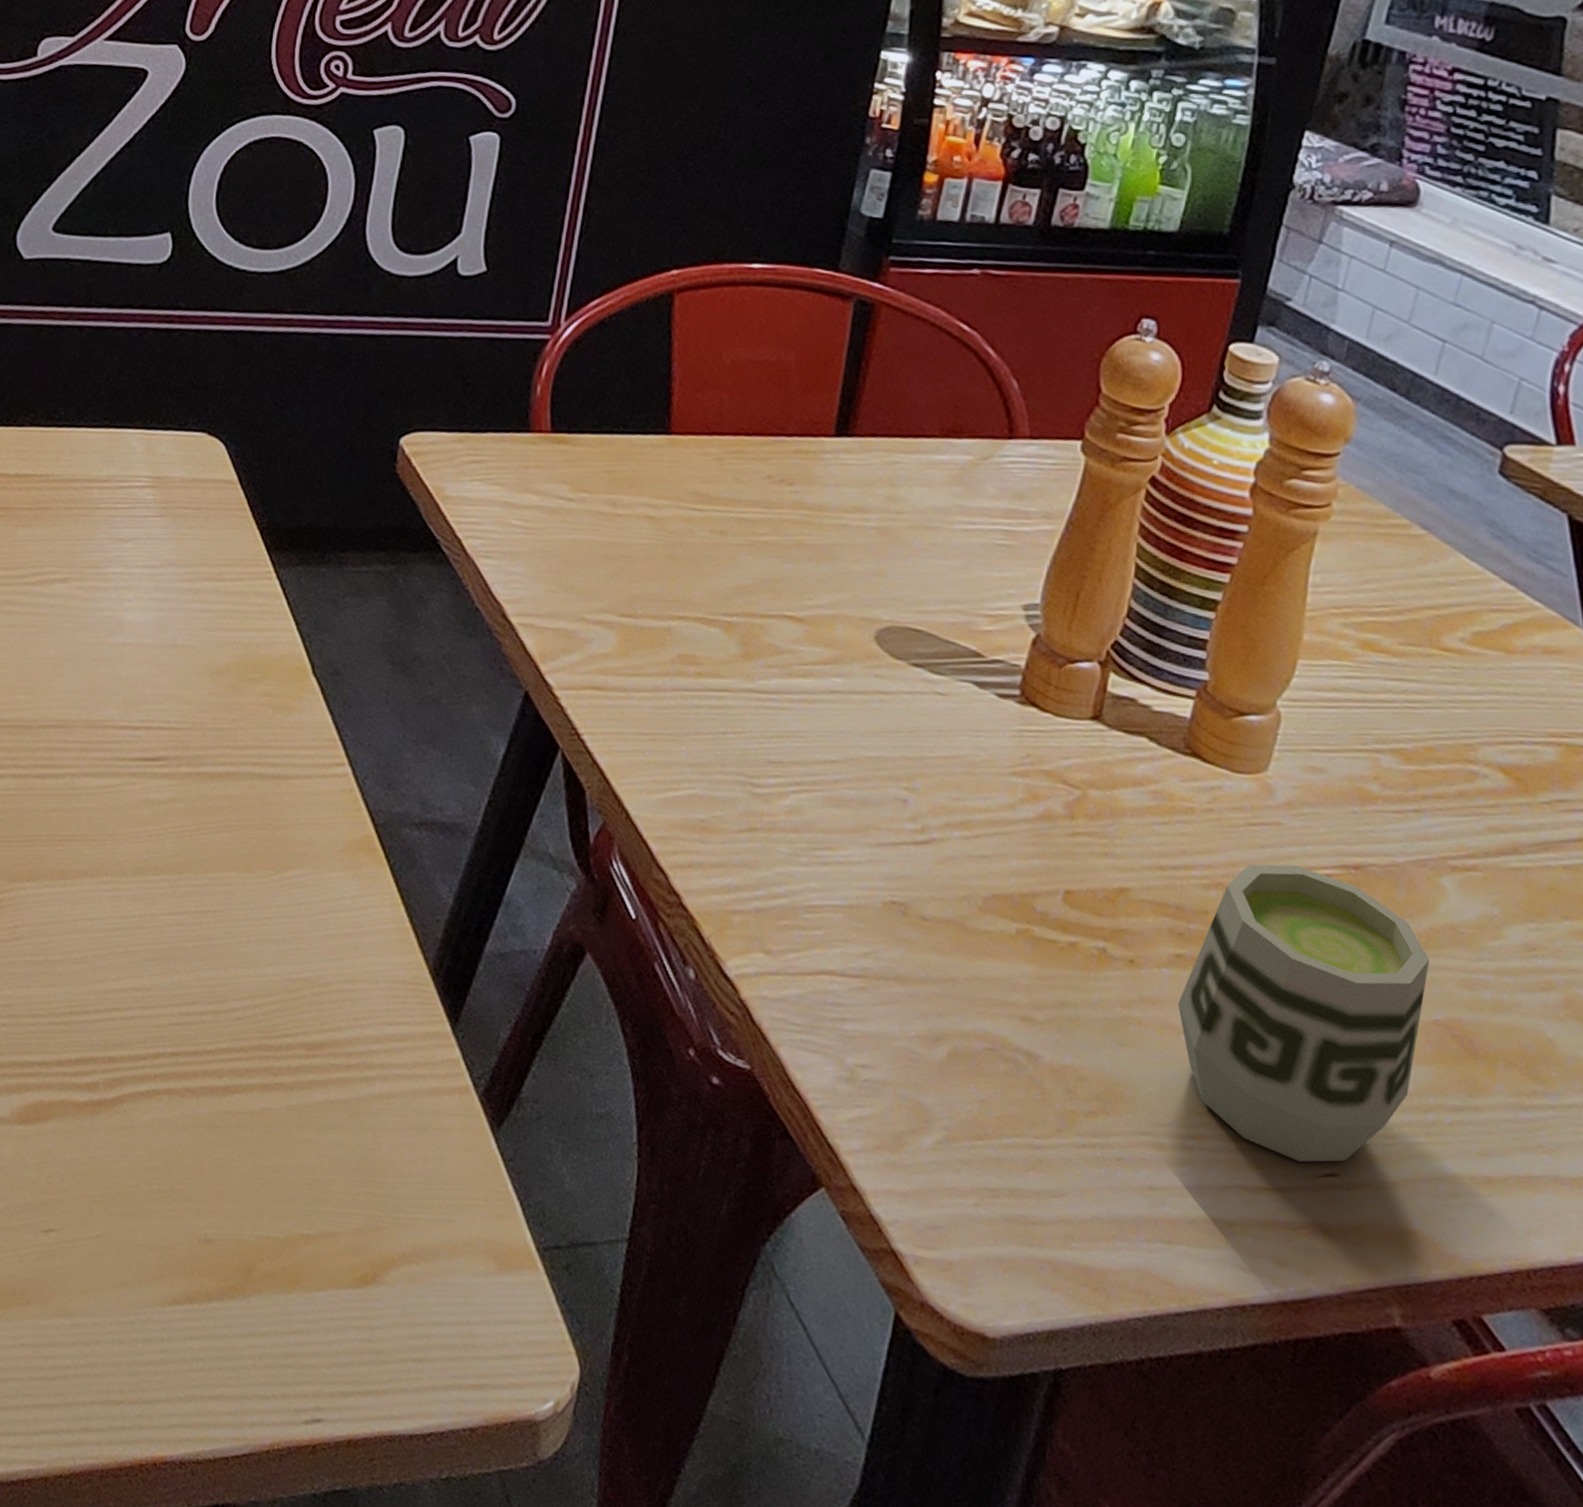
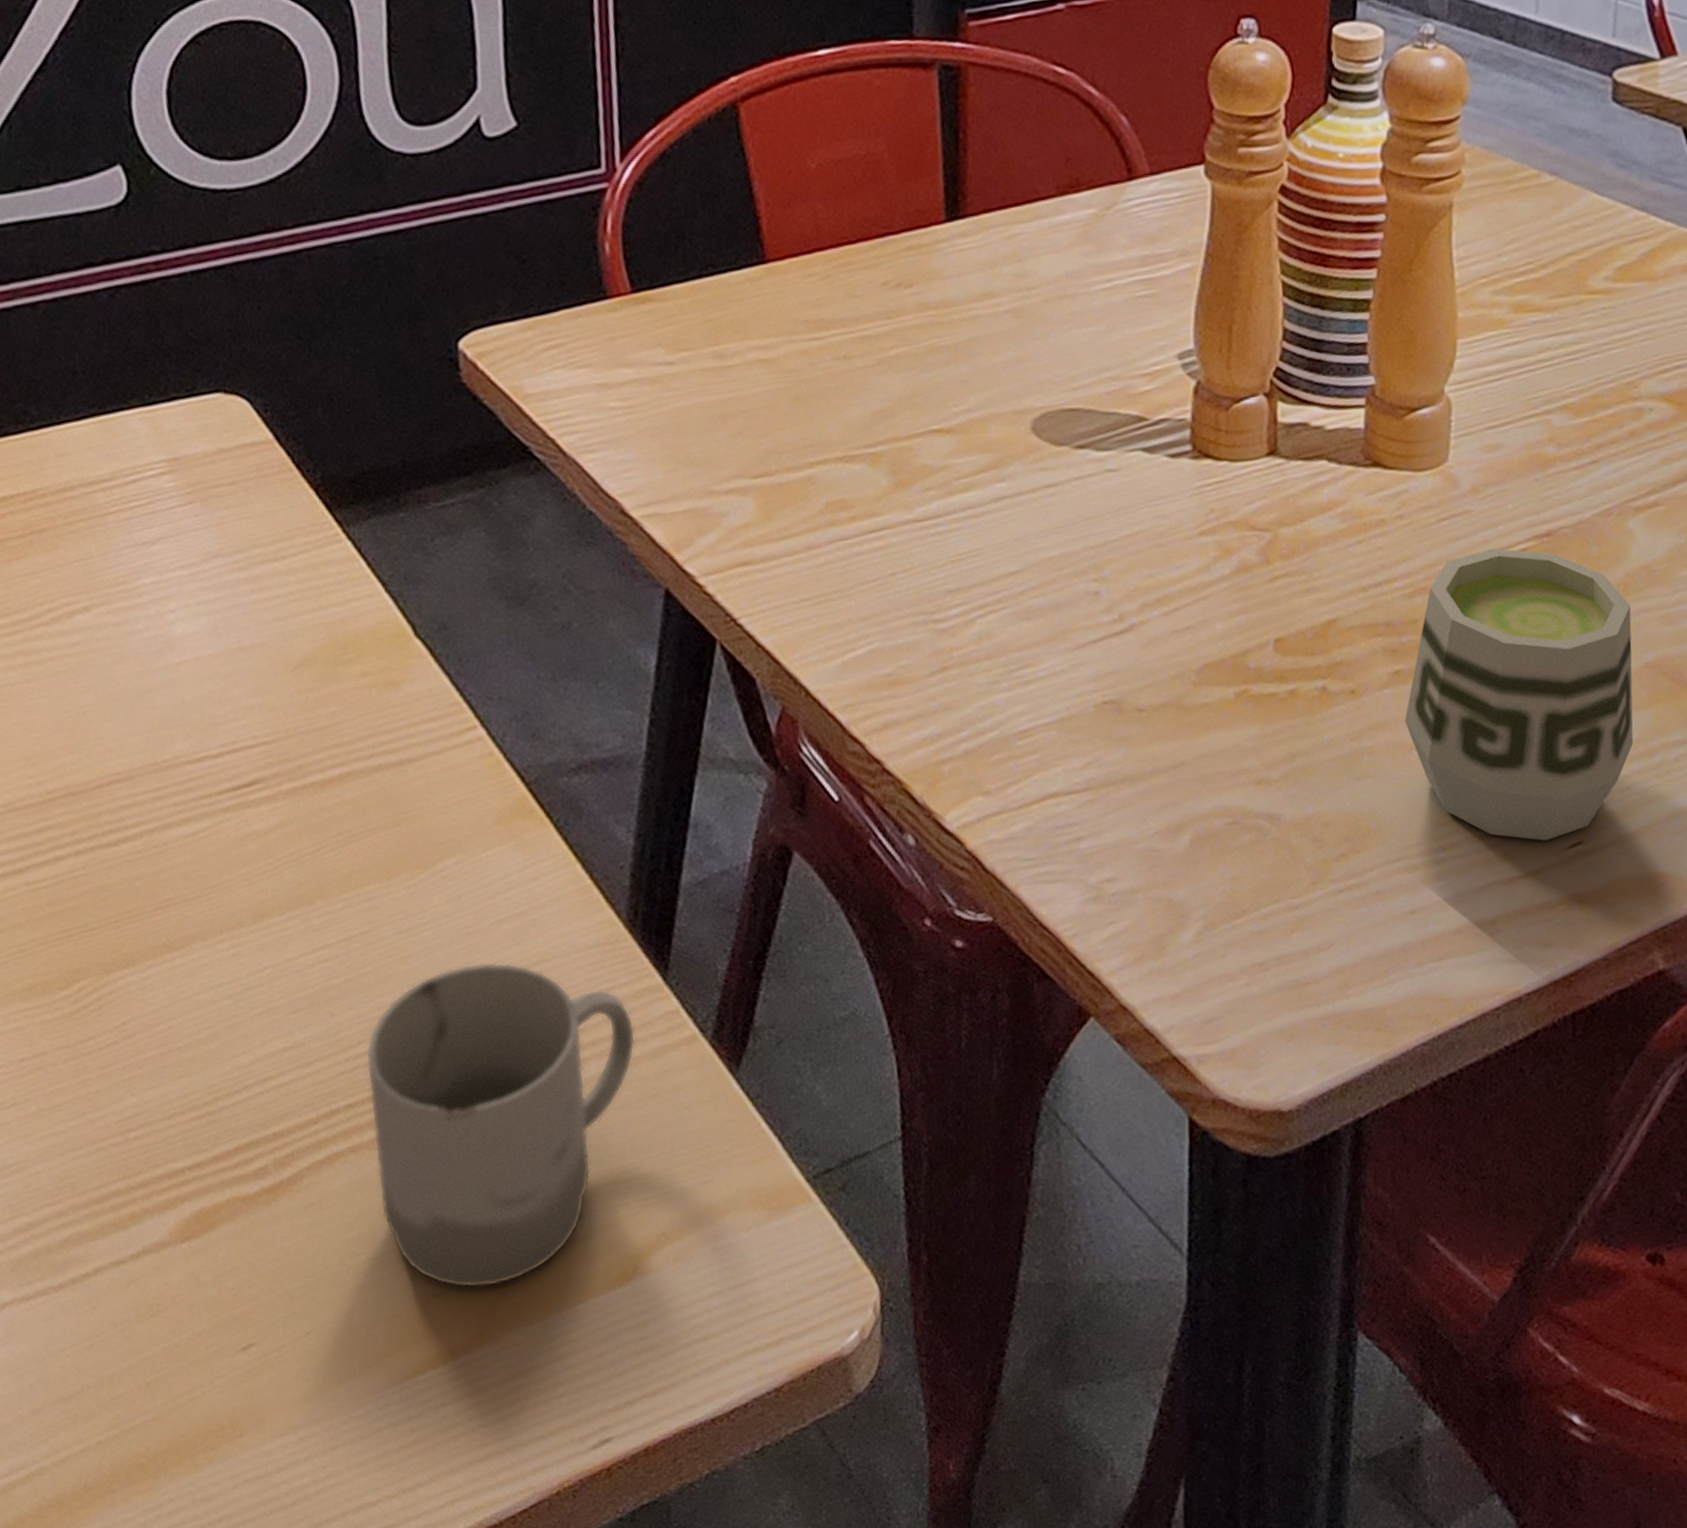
cup: none [179,963,420,1251] -> present [365,962,636,1288]

